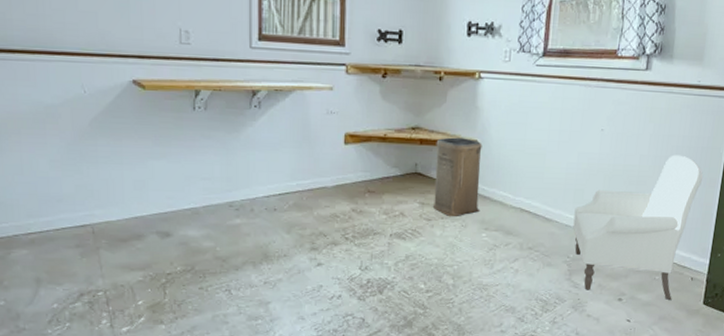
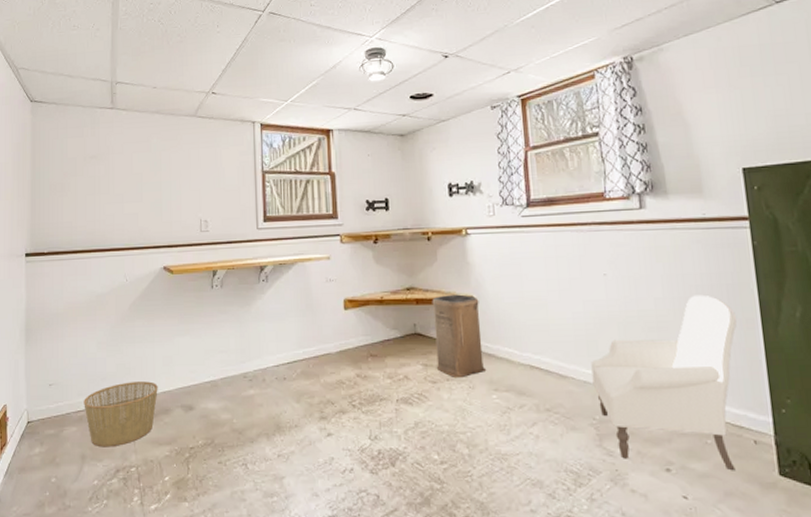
basket: none [35,205,128,272] -> present [84,381,158,447]

